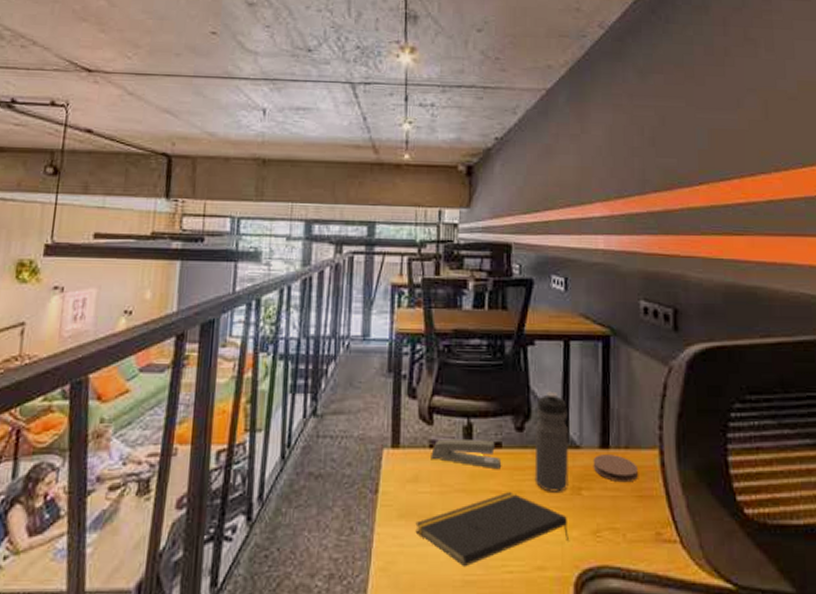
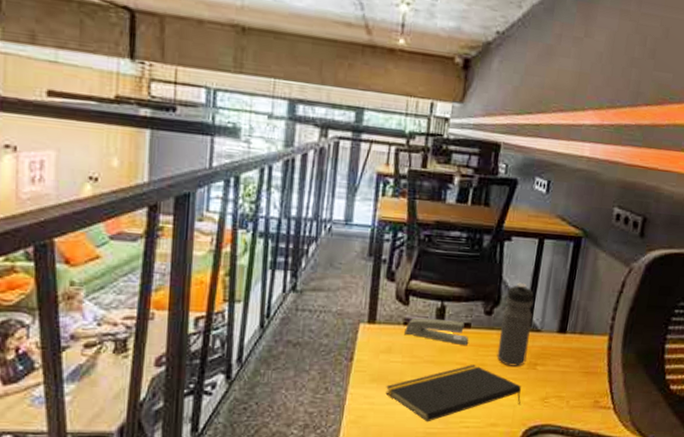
coaster: present [593,454,638,483] -> none [549,338,588,361]

